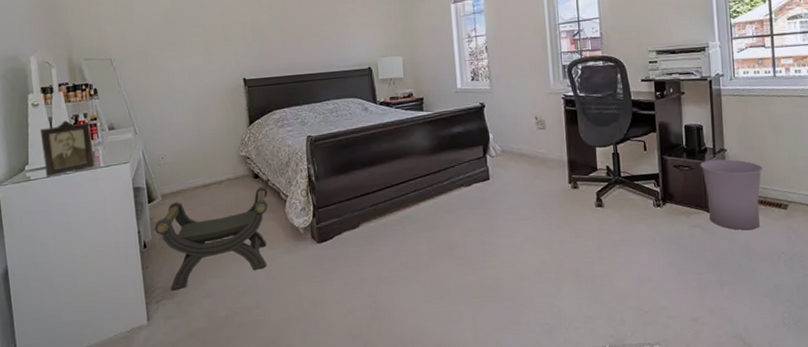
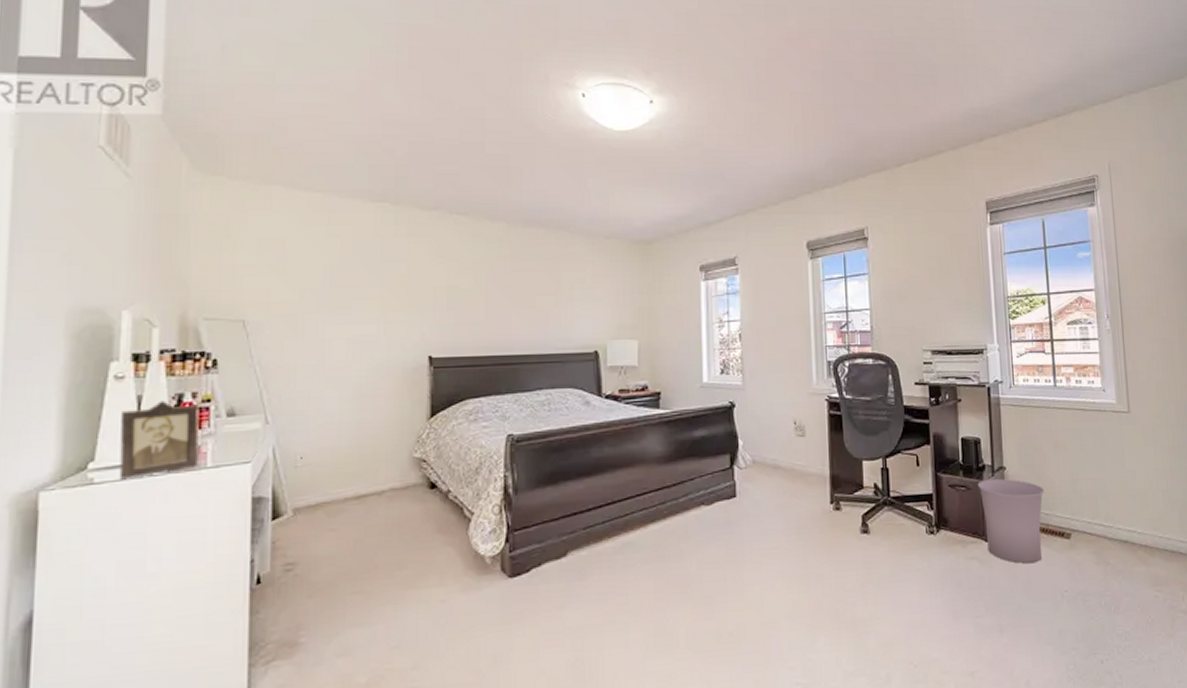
stool: present [154,186,268,291] -> none [275,499,446,646]

